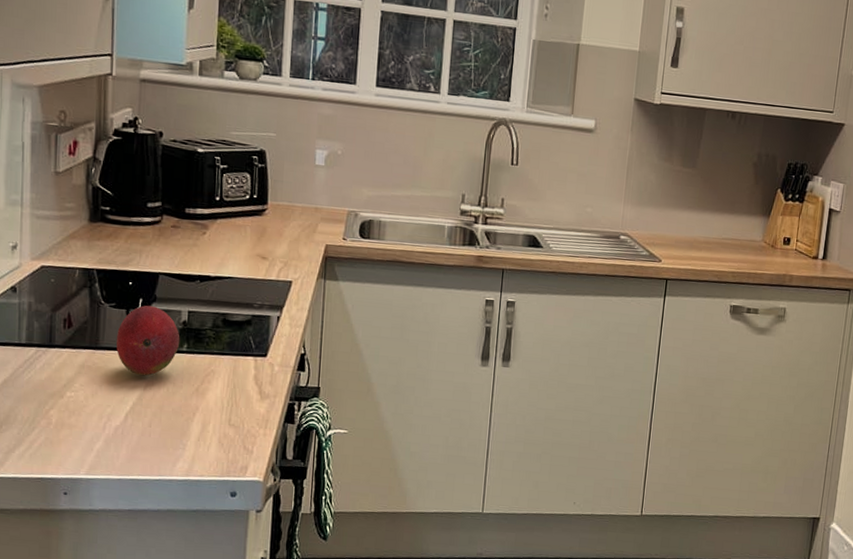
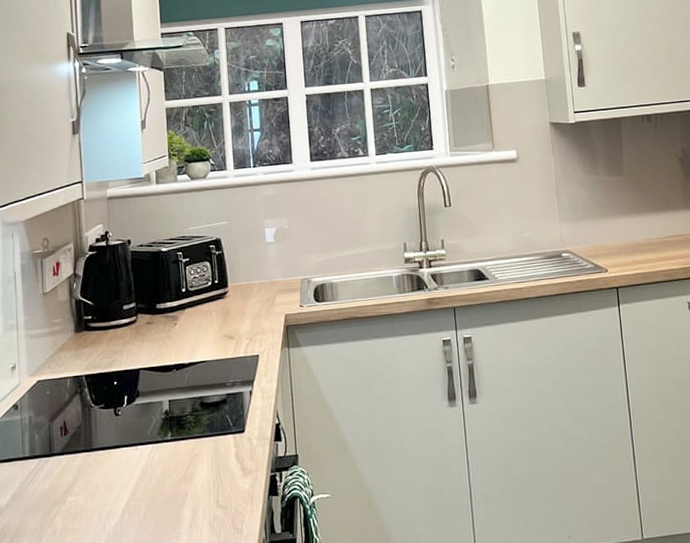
fruit: present [116,305,180,376] -> none [108,401,164,471]

